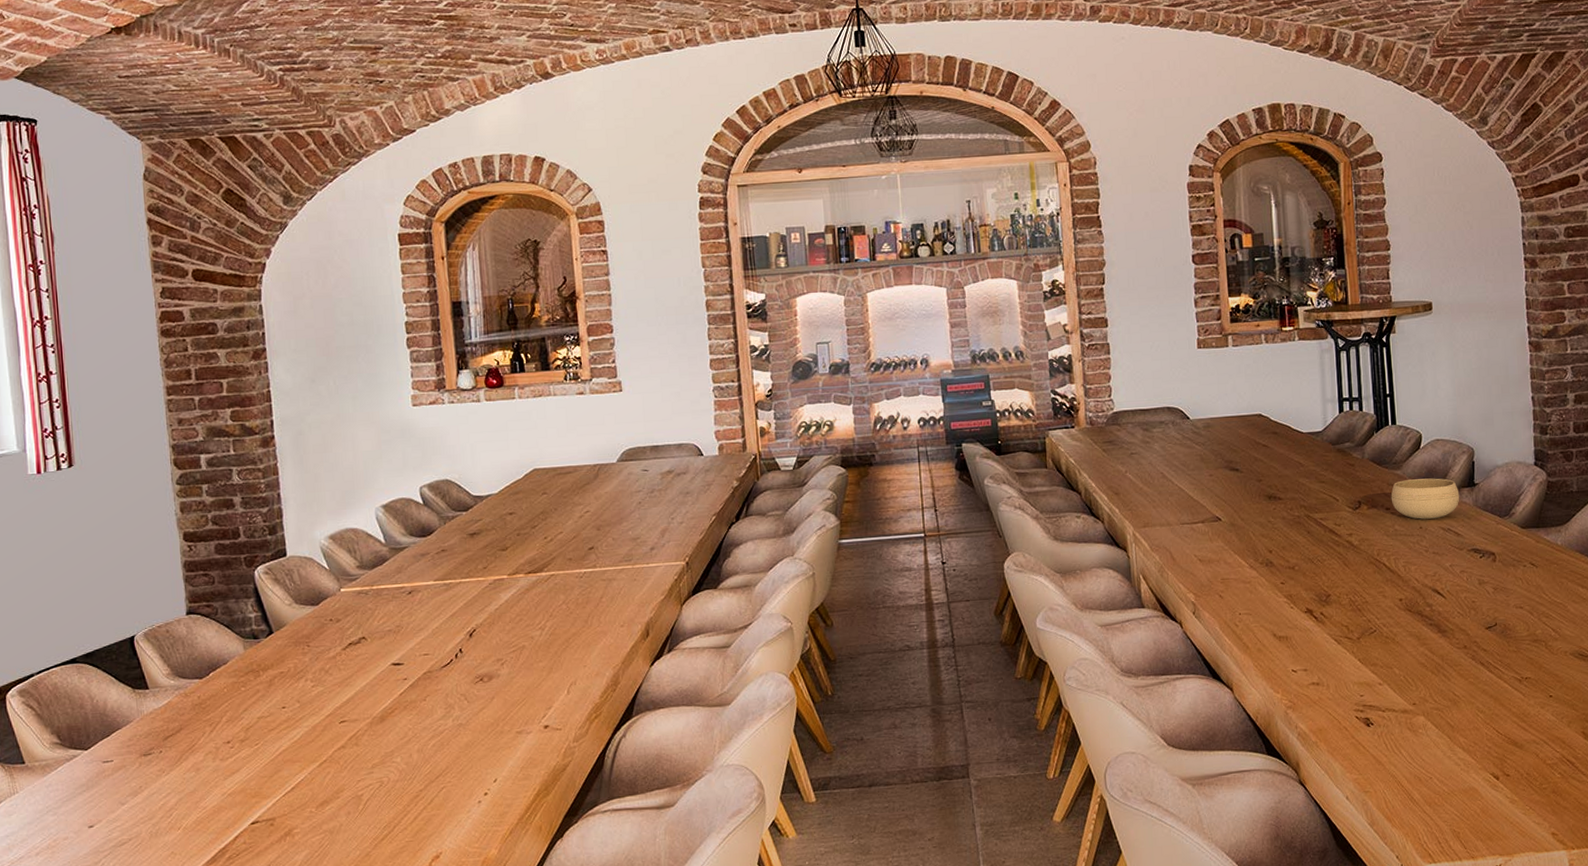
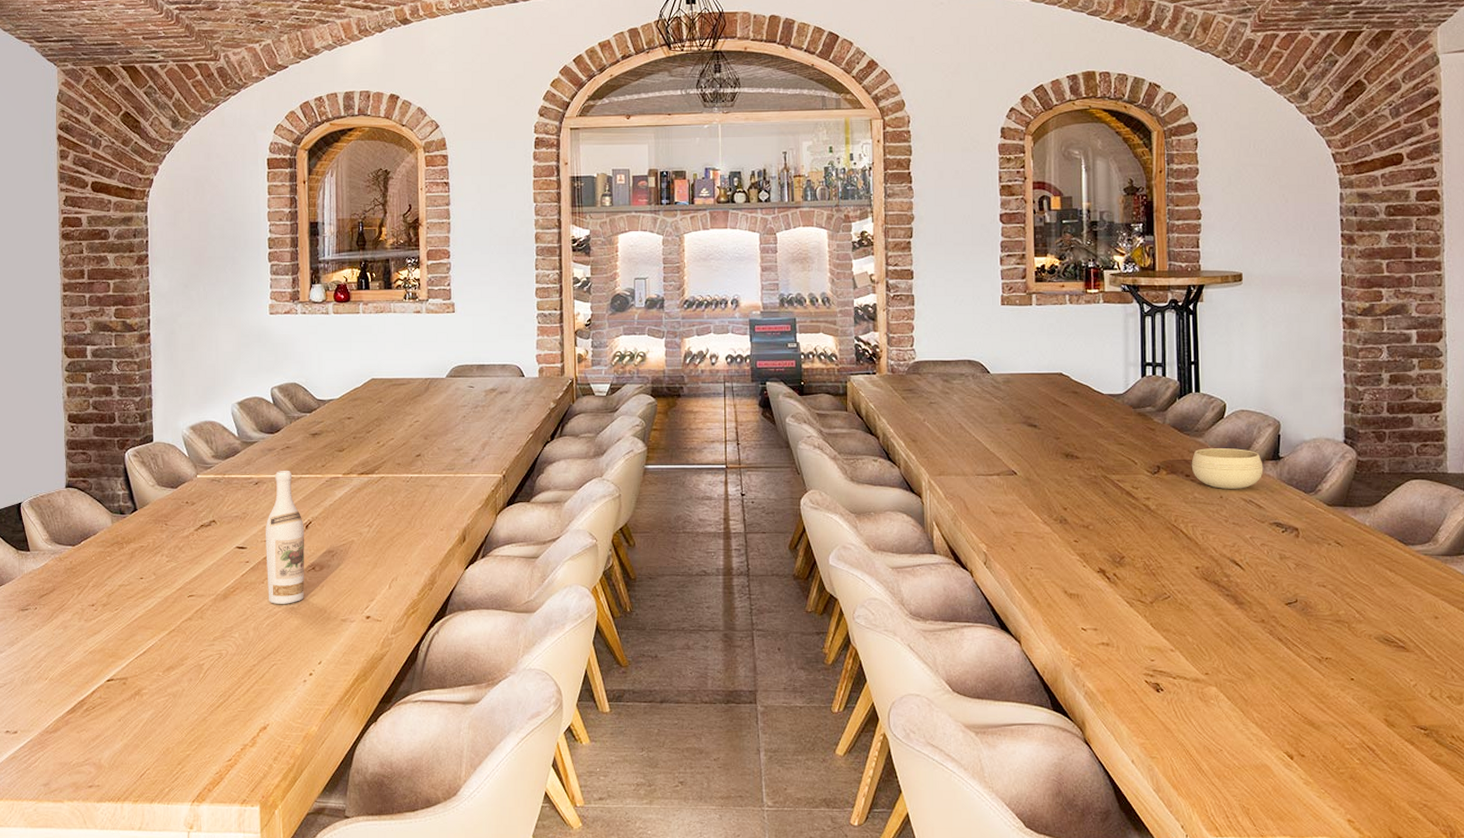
wine bottle: none [424,575,473,722] -> present [266,470,304,604]

